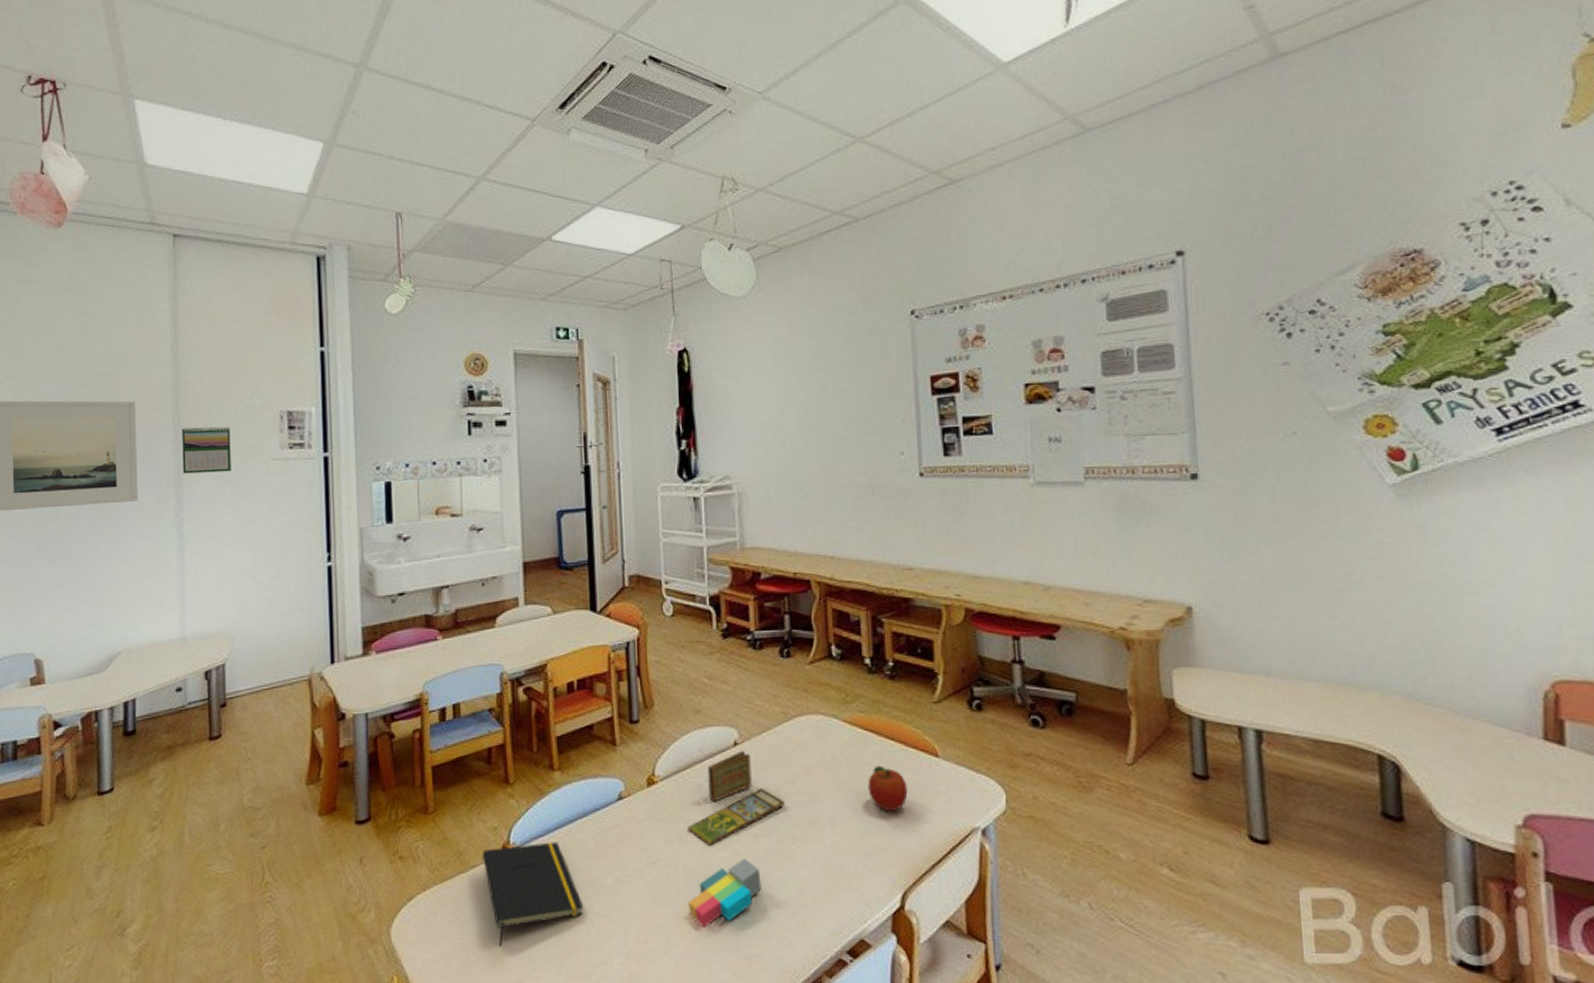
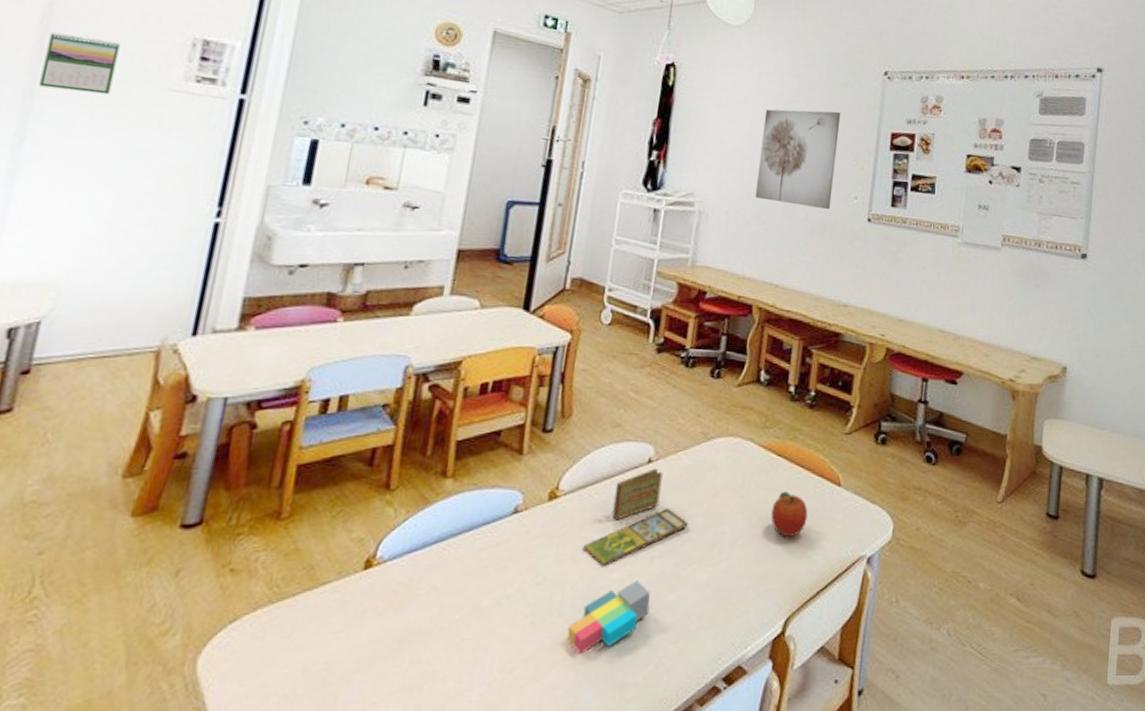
notepad: present [482,842,583,947] -> none [336,557,449,677]
wall art: none [787,364,876,471] -> present [754,109,841,210]

